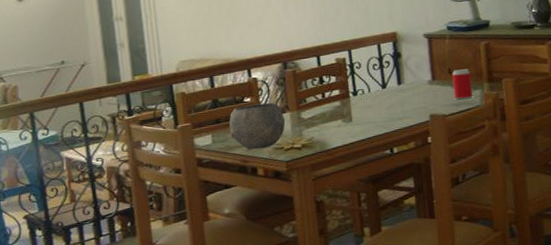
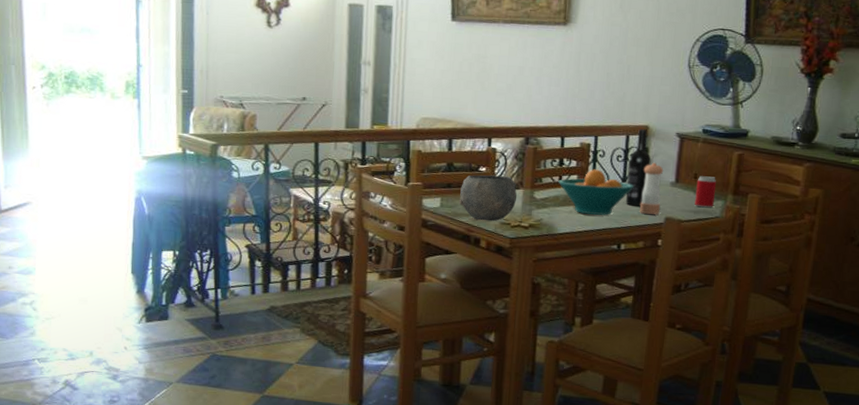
fruit bowl: none [321,81,395,126] -> present [558,169,634,215]
wine bottle: none [384,36,406,110] -> present [625,129,651,206]
pepper shaker: none [400,65,424,115] -> present [640,162,664,215]

